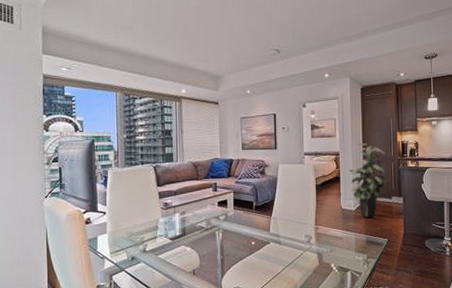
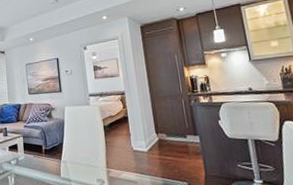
indoor plant: present [348,143,389,218] -> none [135,81,181,160]

